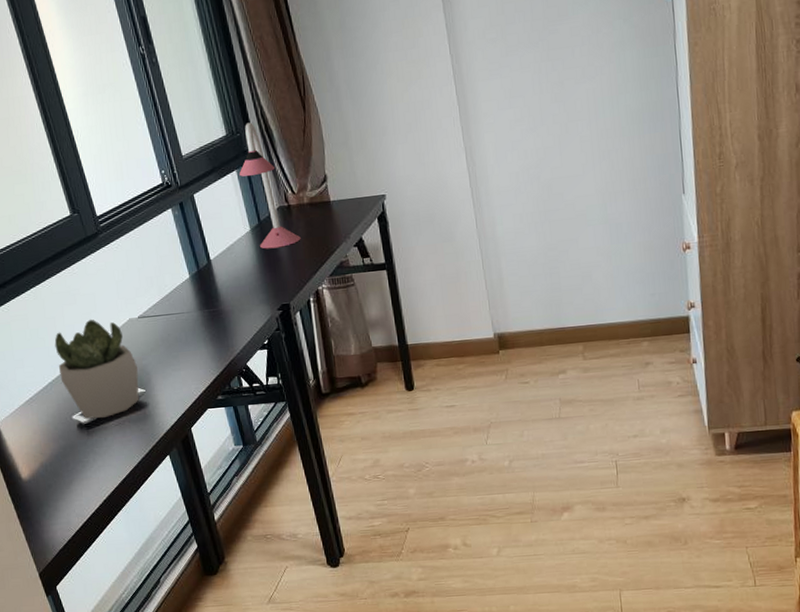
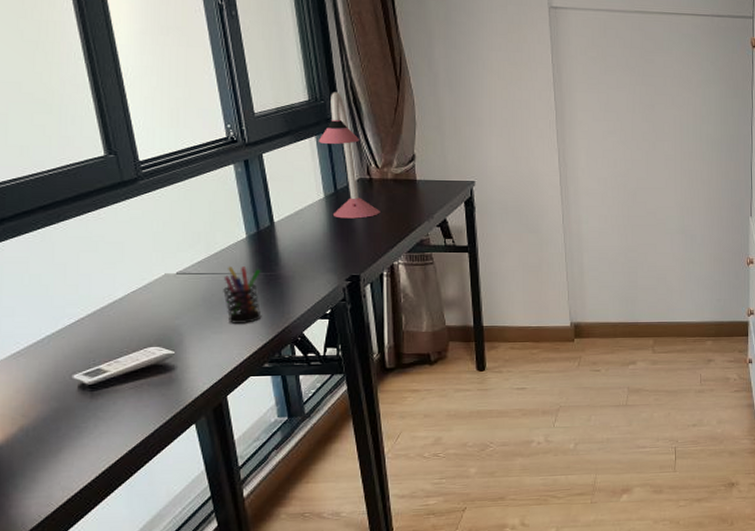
succulent plant: present [54,319,139,419] -> none [61,269,168,380]
pen holder: none [176,305,211,360] -> present [223,266,262,323]

